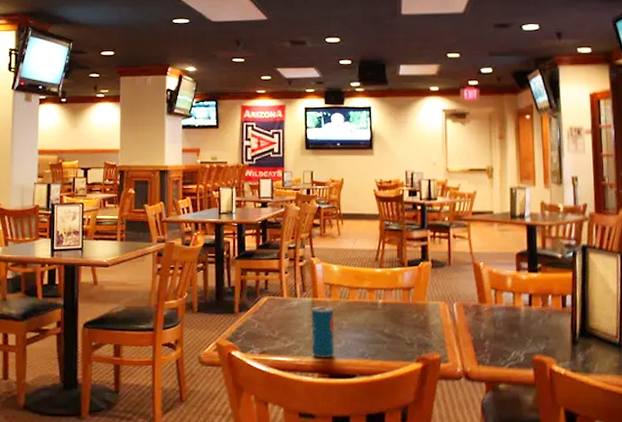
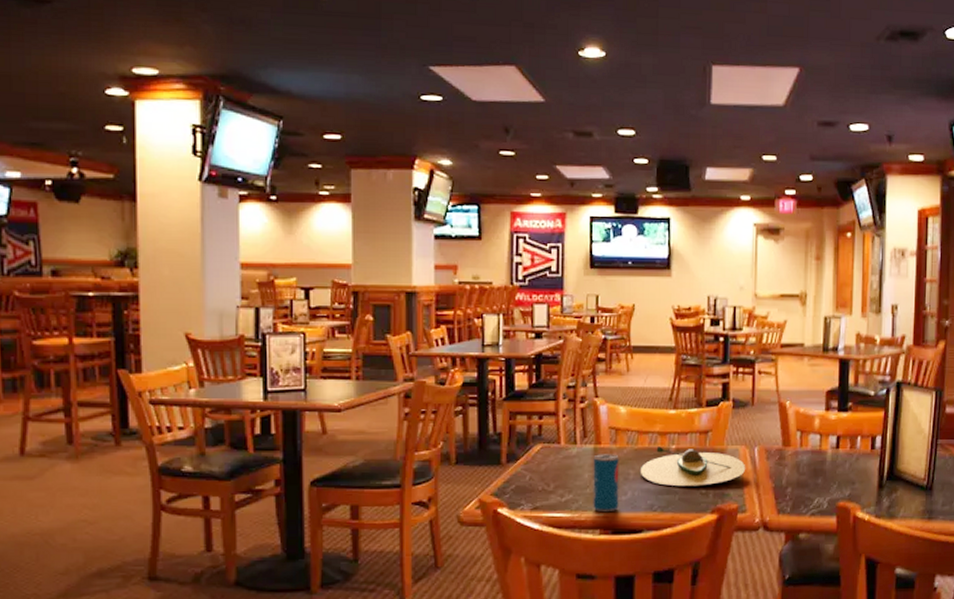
avocado: none [351,301,446,337] -> present [640,446,746,487]

